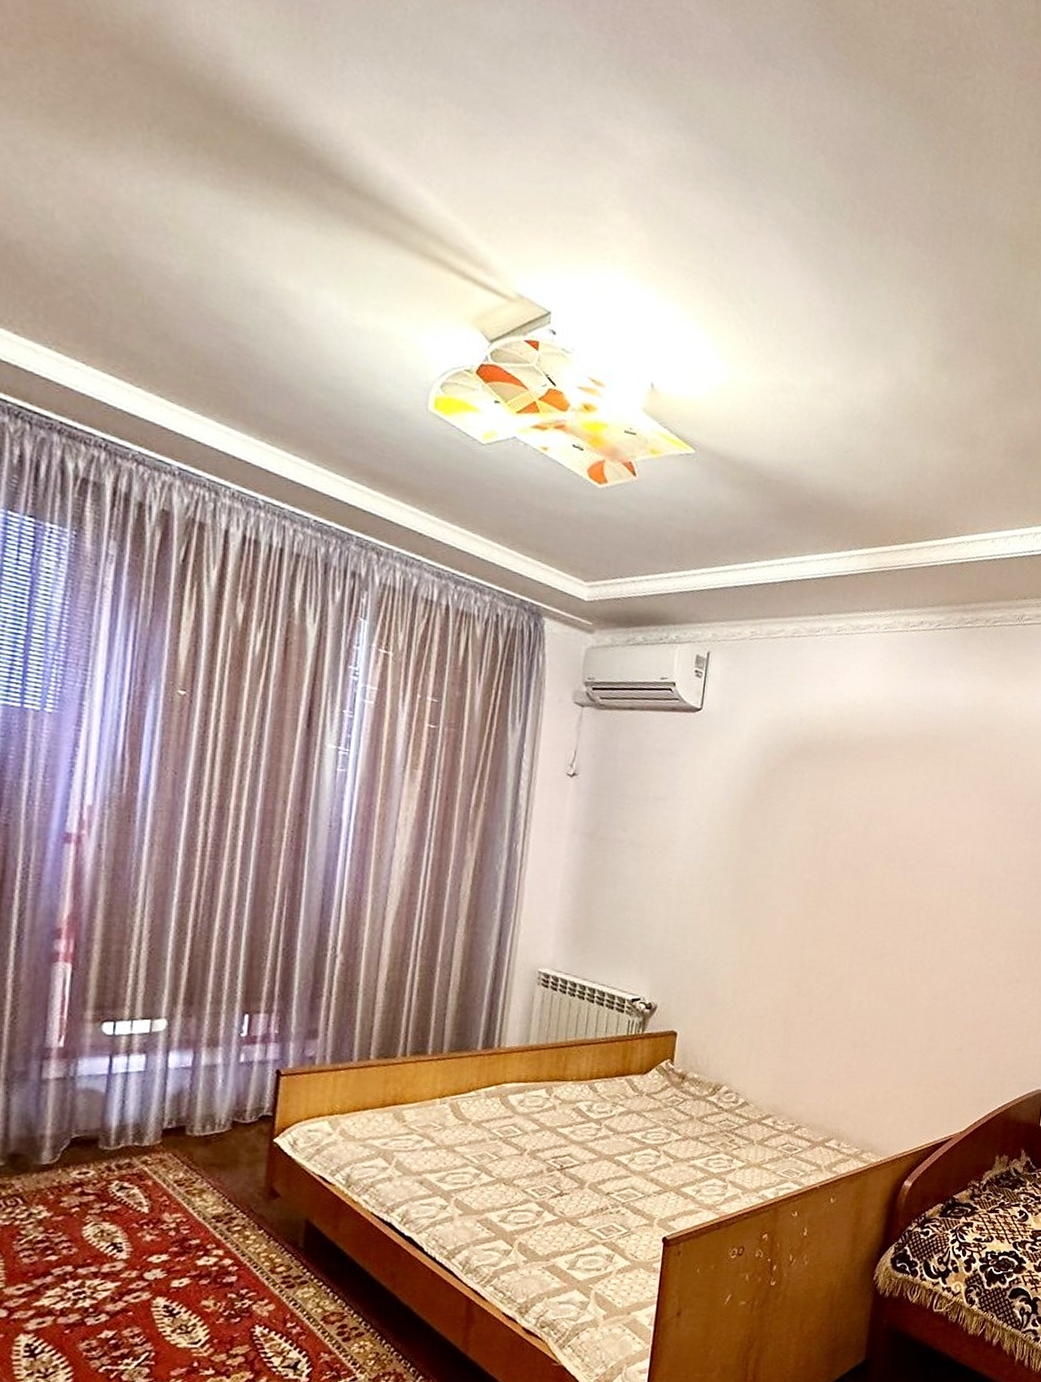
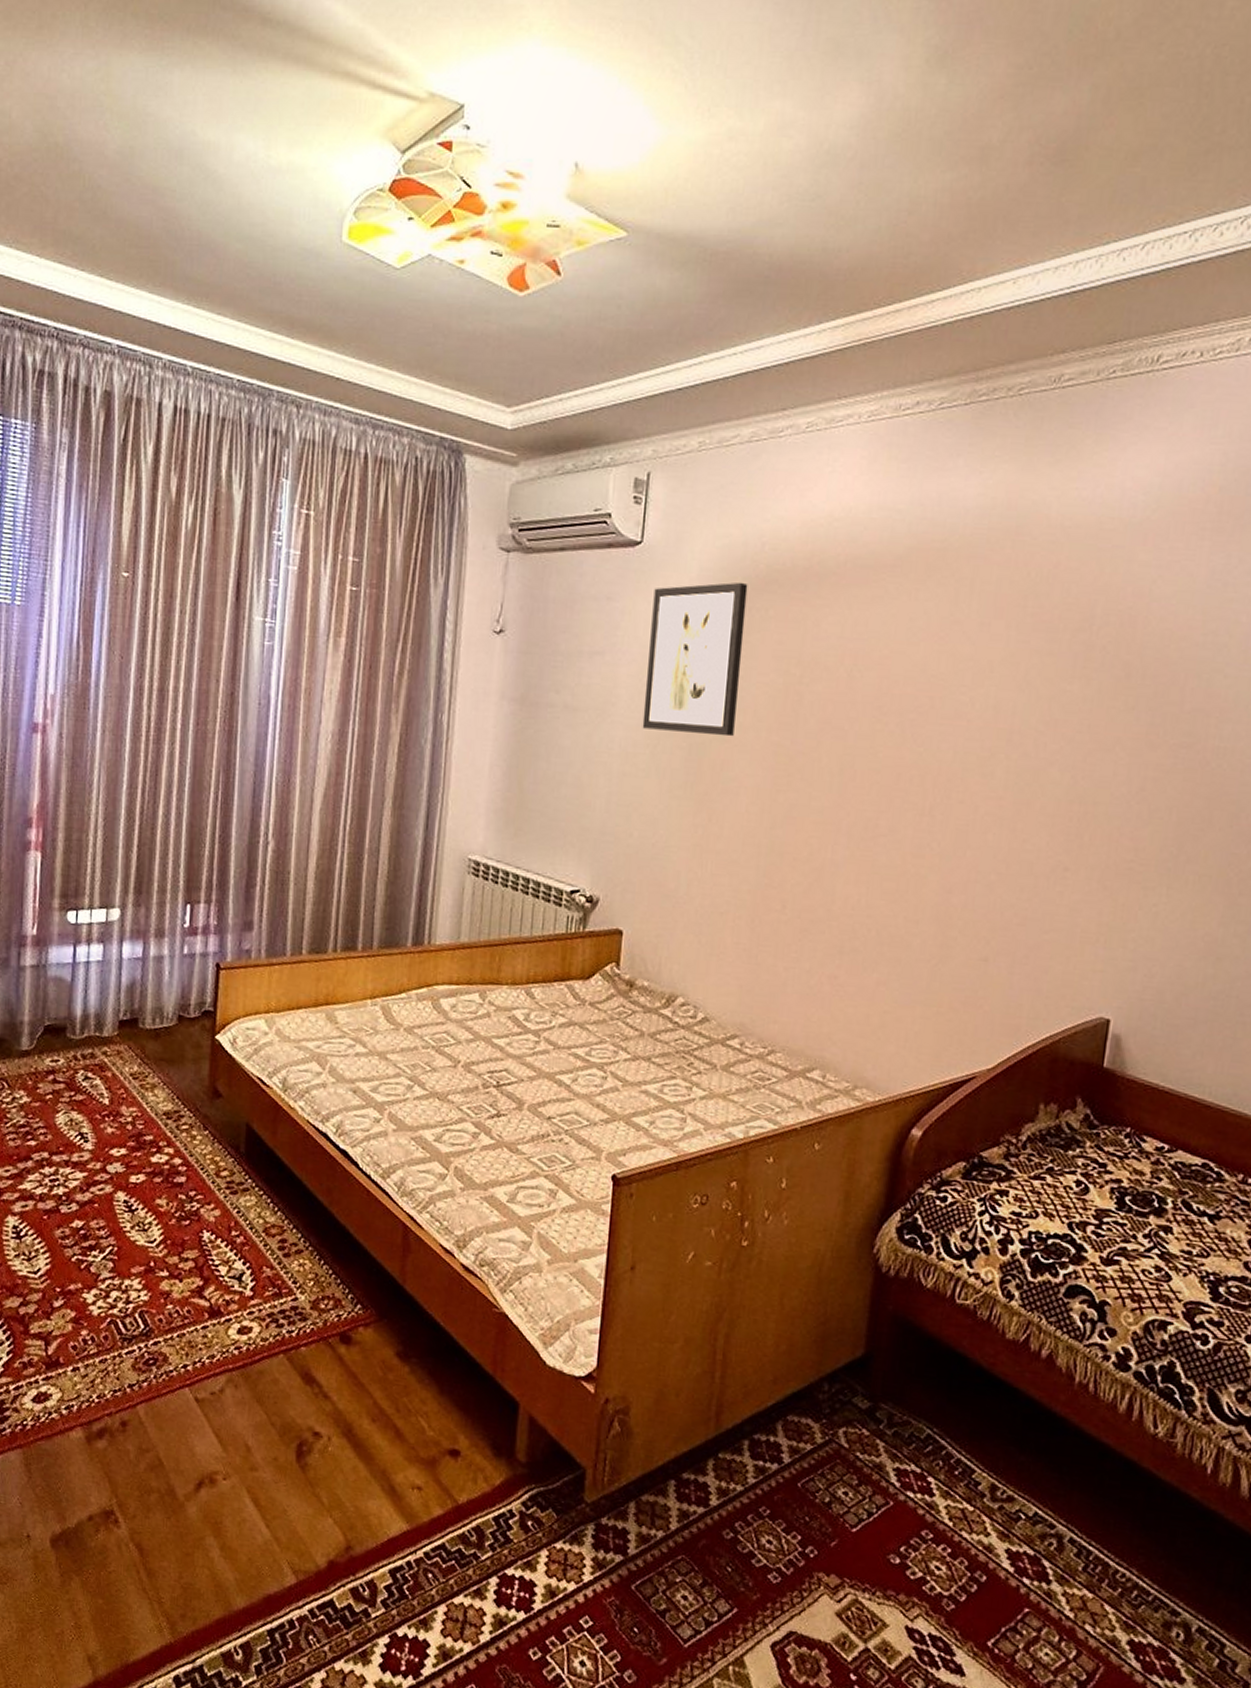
wall art: none [698,748,789,874] -> present [642,582,748,737]

